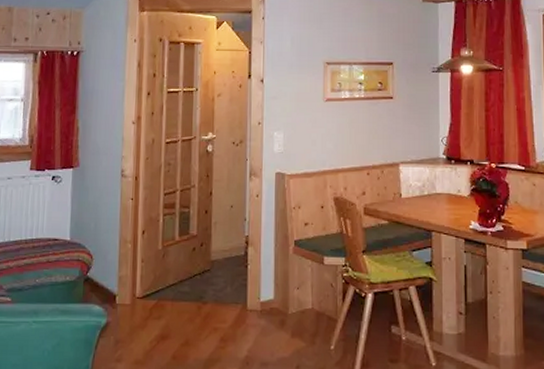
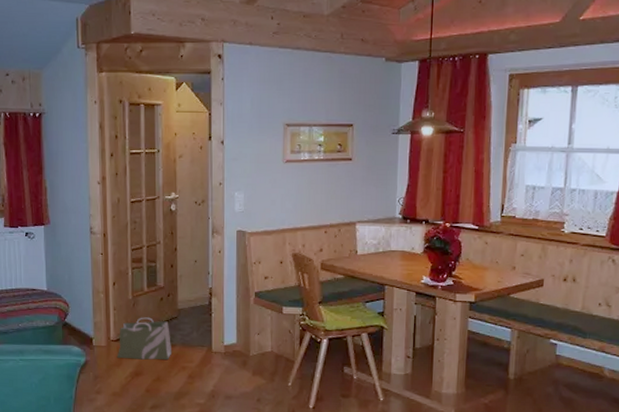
grocery bag: none [141,270,204,320] -> present [117,317,172,360]

